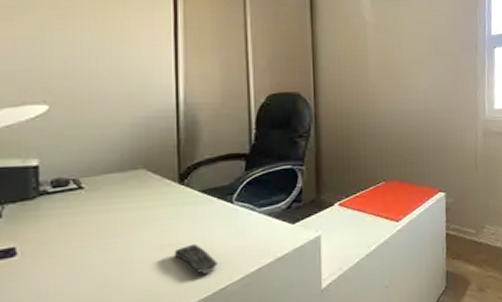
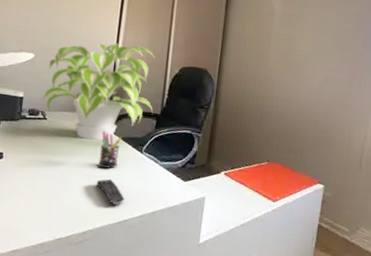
plant: none [68,76,240,203] -> present [40,43,155,140]
pen holder: none [173,186,202,233] -> present [98,130,122,169]

